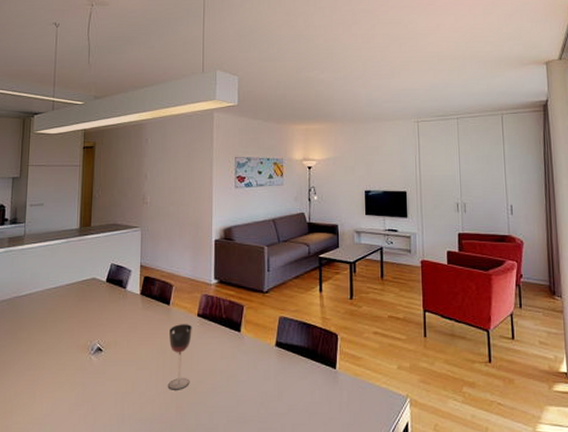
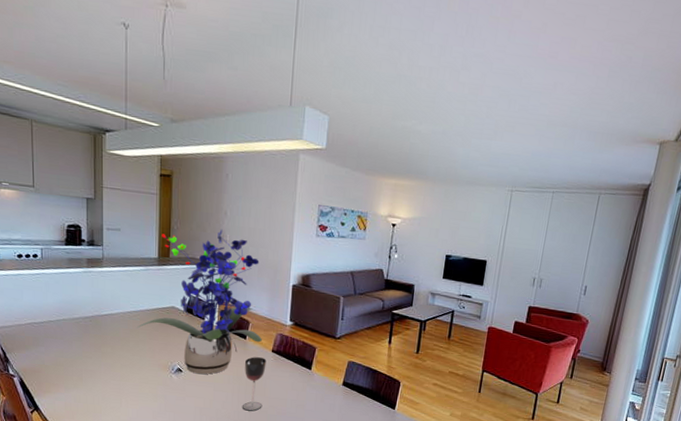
flower arrangement: none [56,192,186,352] -> present [137,229,262,374]

